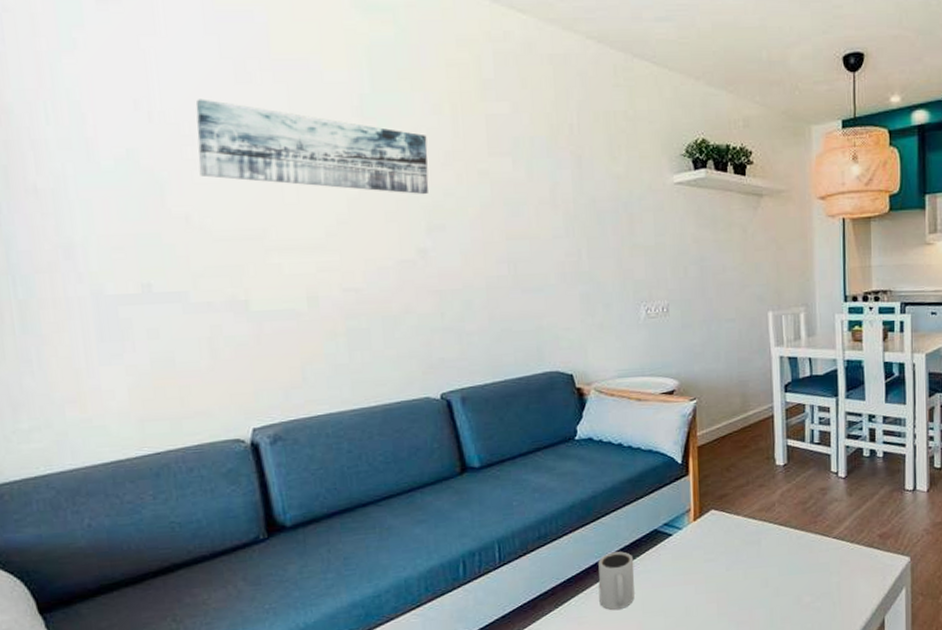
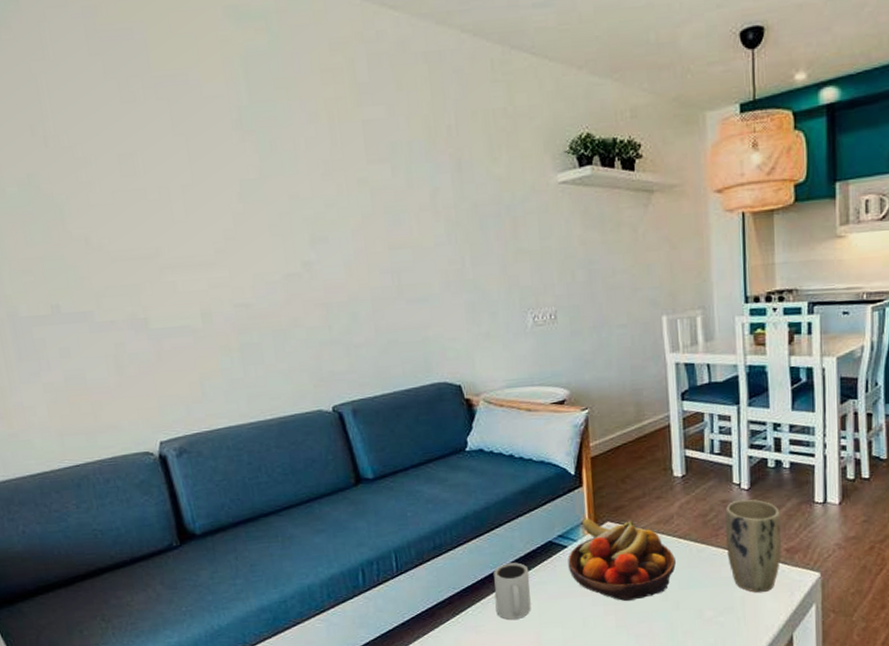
wall art: present [195,99,429,195] -> none [86,120,310,207]
fruit bowl: none [672,506,776,589] -> present [568,518,676,602]
plant pot: none [823,487,875,578] -> present [725,499,782,593]

